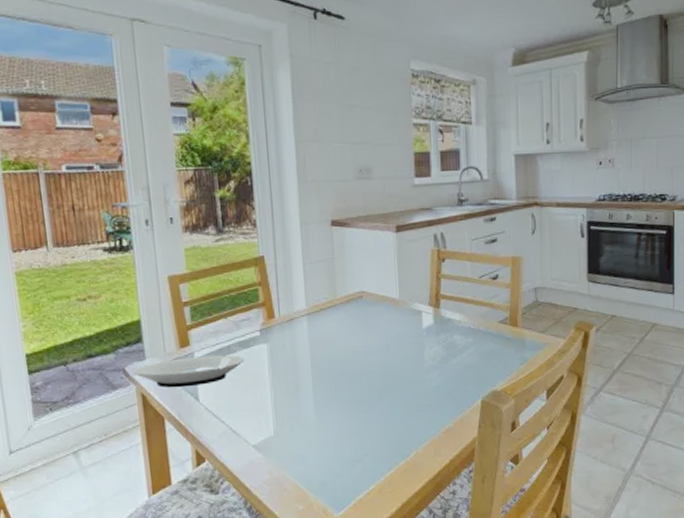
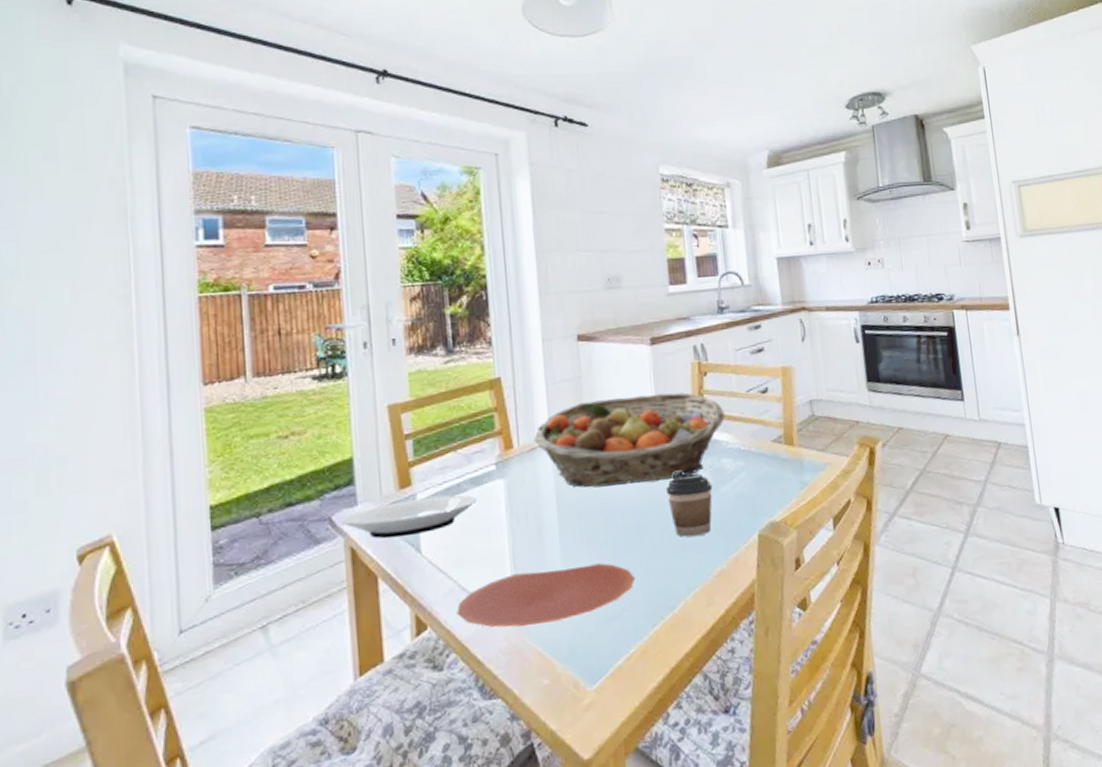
plate: none [229,417,375,465] -> present [457,563,635,628]
fruit basket: none [292,275,459,355] -> present [533,392,725,488]
coffee cup: none [405,344,445,400] -> present [666,471,713,537]

